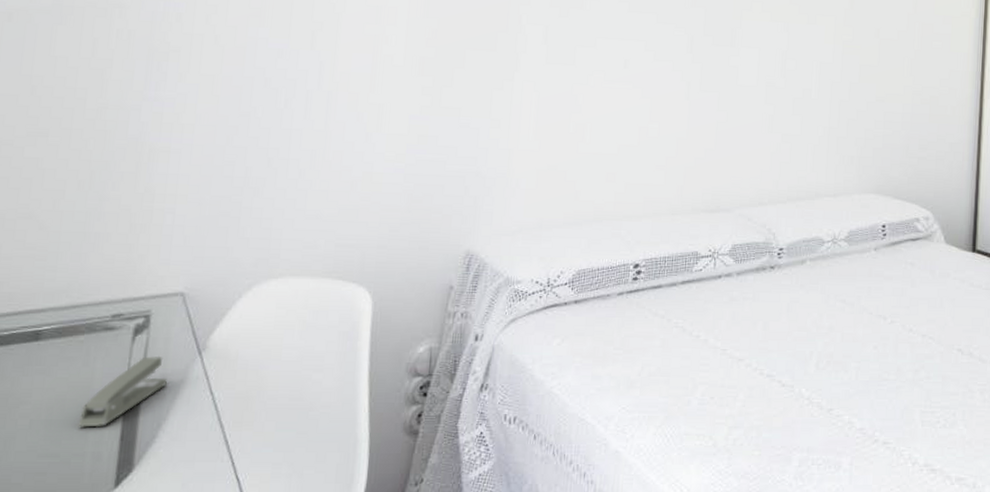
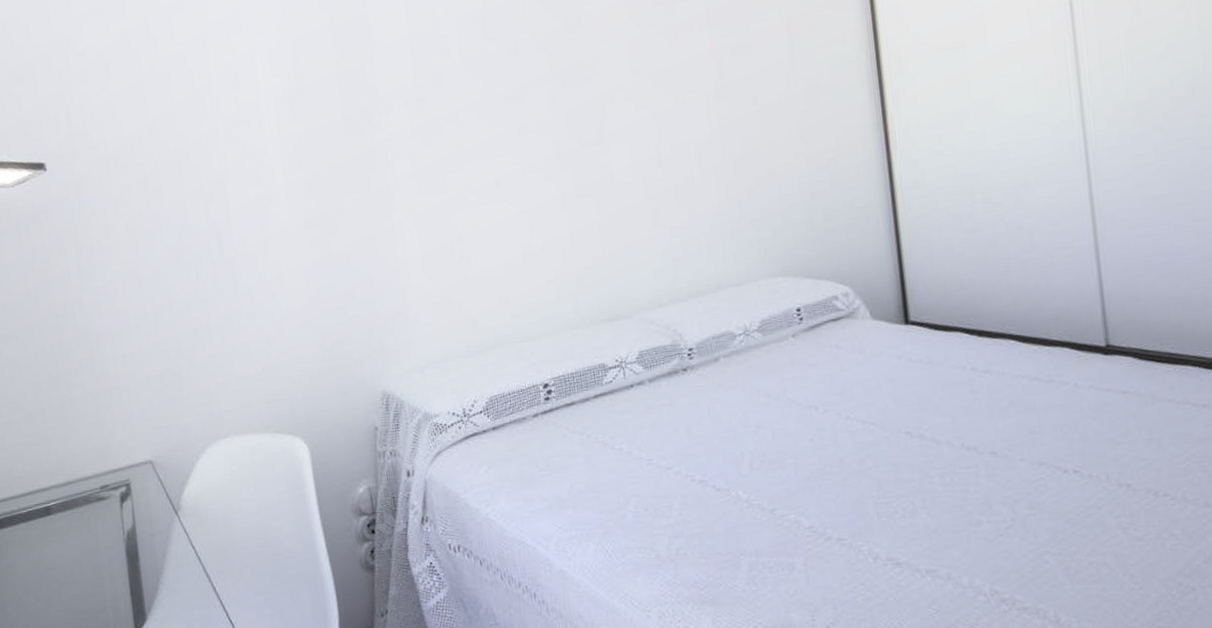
stapler: present [77,355,168,428] -> none [95,518,157,586]

